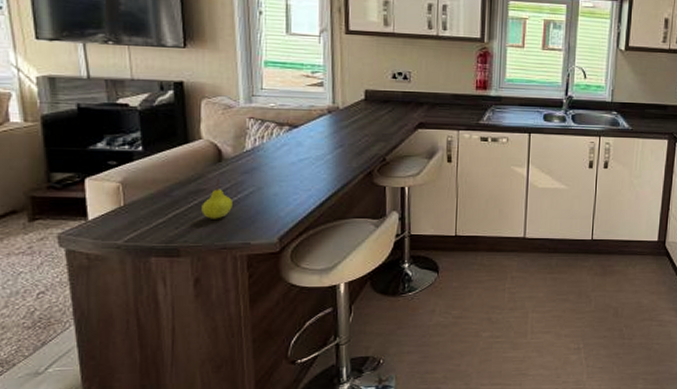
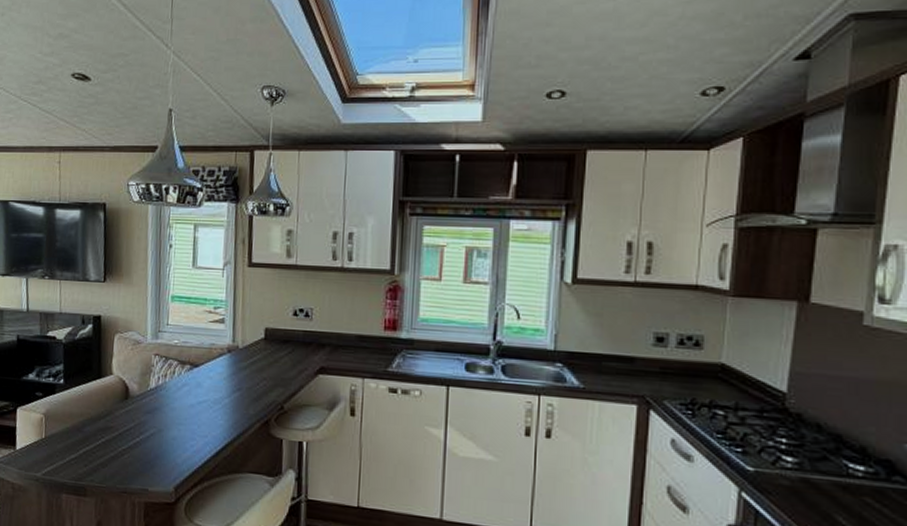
fruit: present [201,179,232,219] -> none [107,417,135,460]

